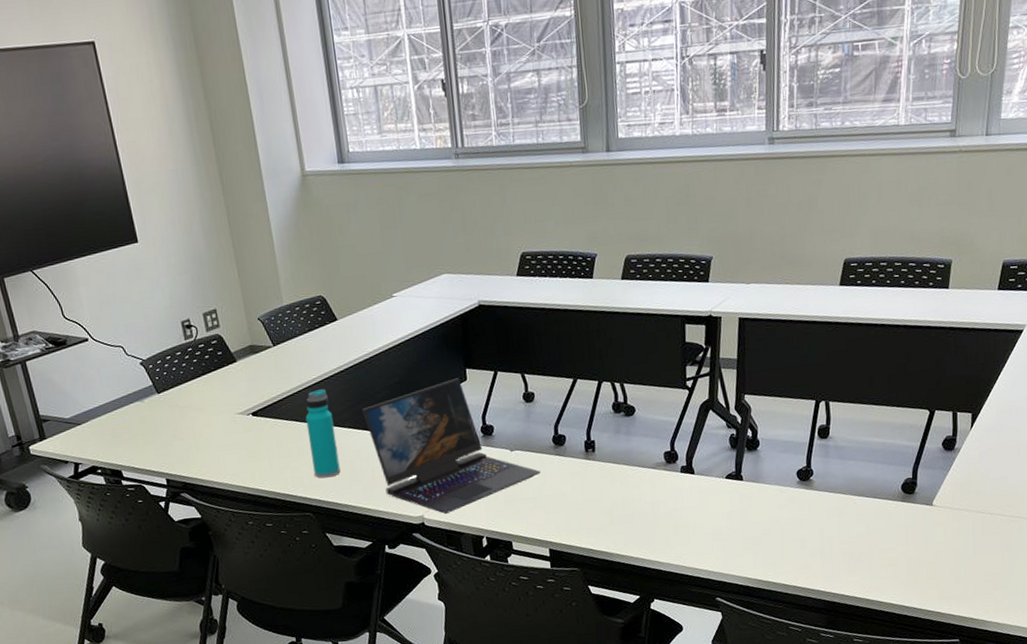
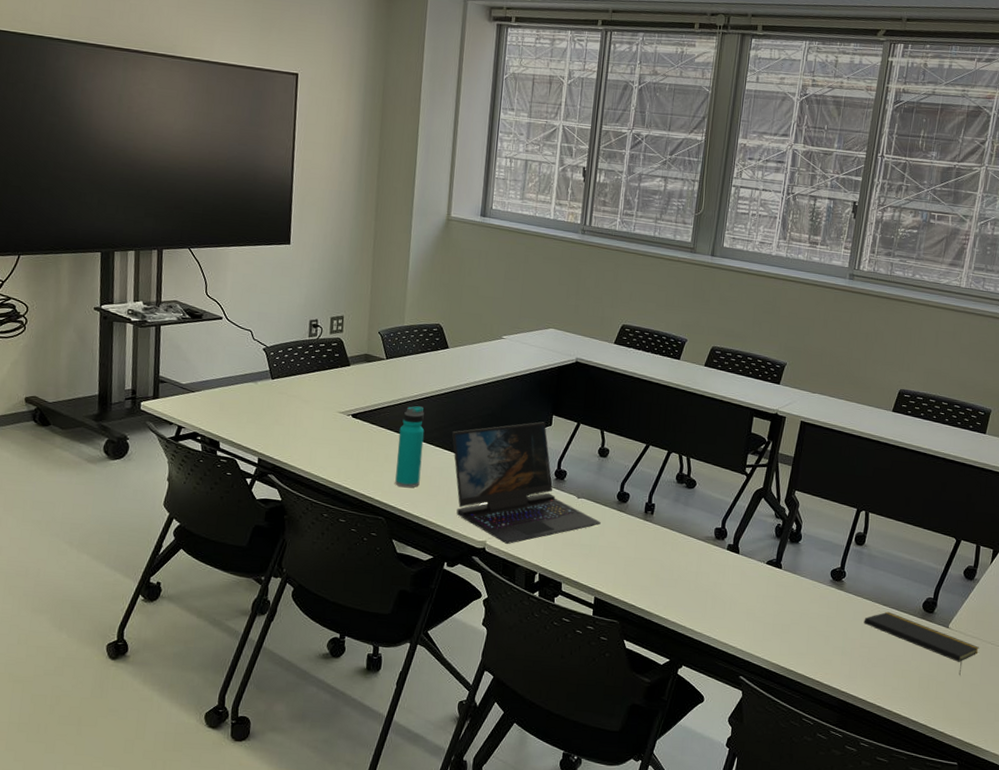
notepad: none [840,501,969,552] -> present [864,611,980,676]

